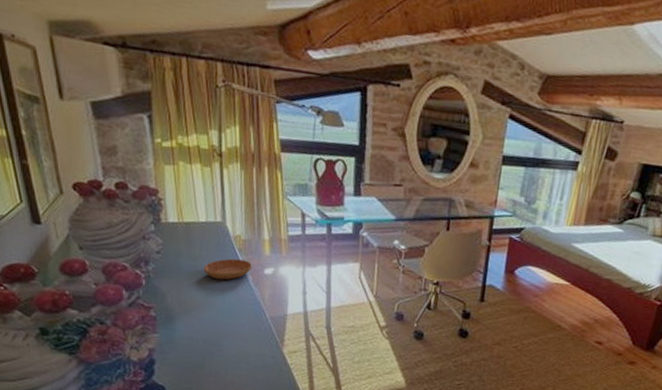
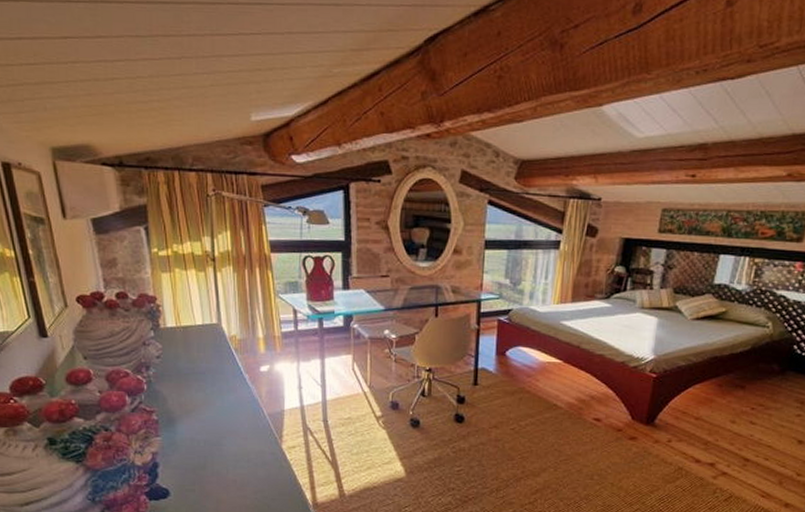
saucer: present [203,258,252,280] -> none [201,358,248,380]

